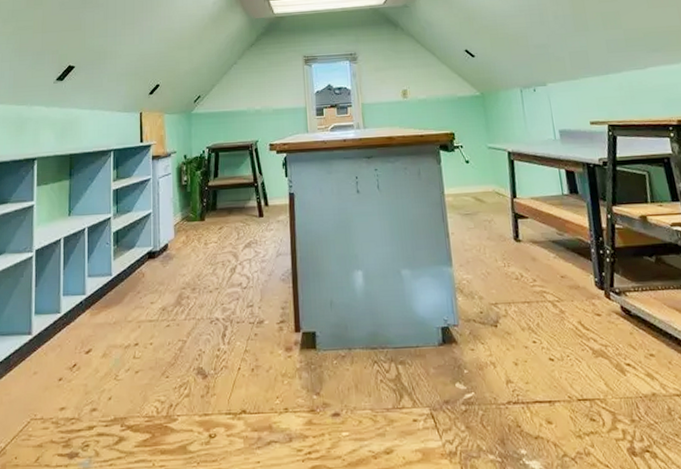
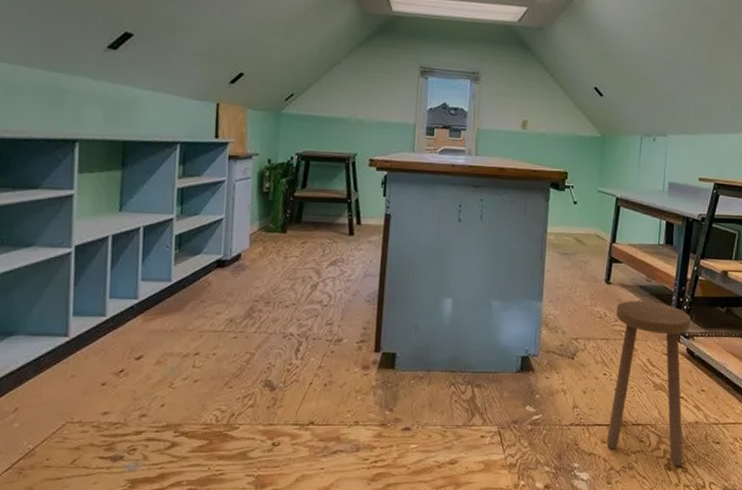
stool: none [531,256,649,451] -> present [606,300,691,467]

